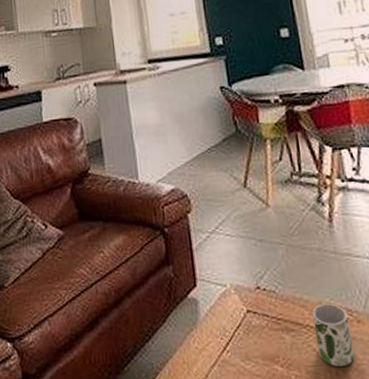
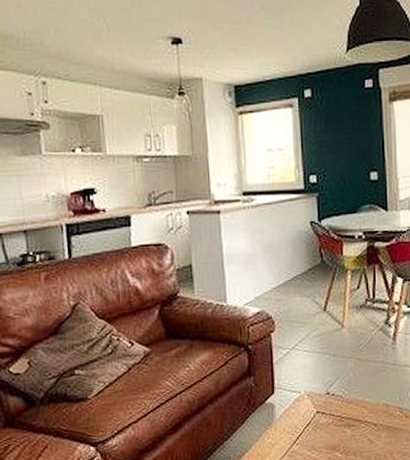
mug: present [312,303,354,366] -> none [371,403,400,451]

